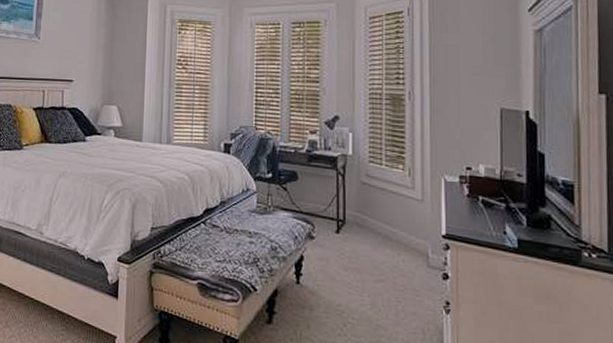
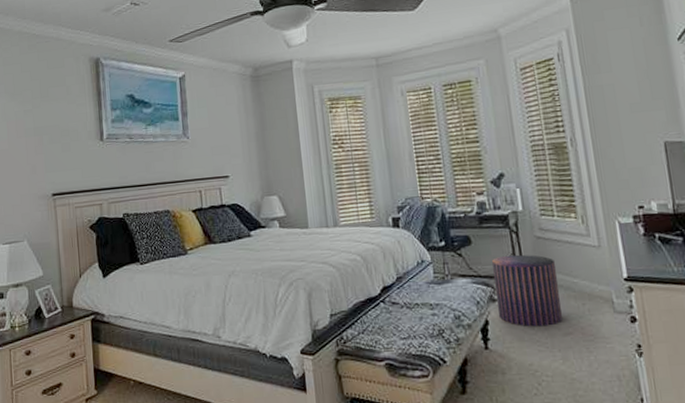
pouf: none [314,196,376,271] -> present [492,254,562,327]

